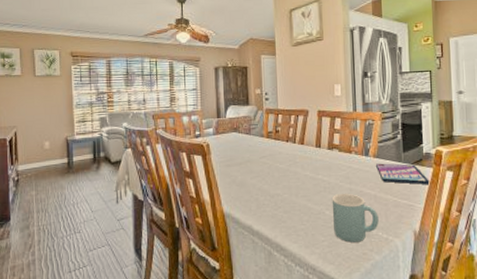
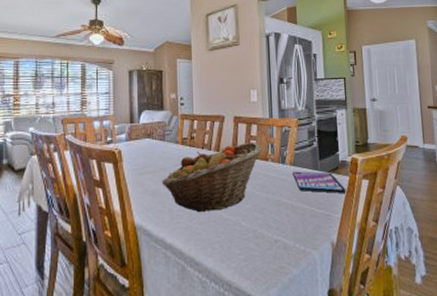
fruit basket: none [249,135,345,202] -> present [162,142,262,213]
mug: present [332,193,379,243] -> none [248,202,296,256]

